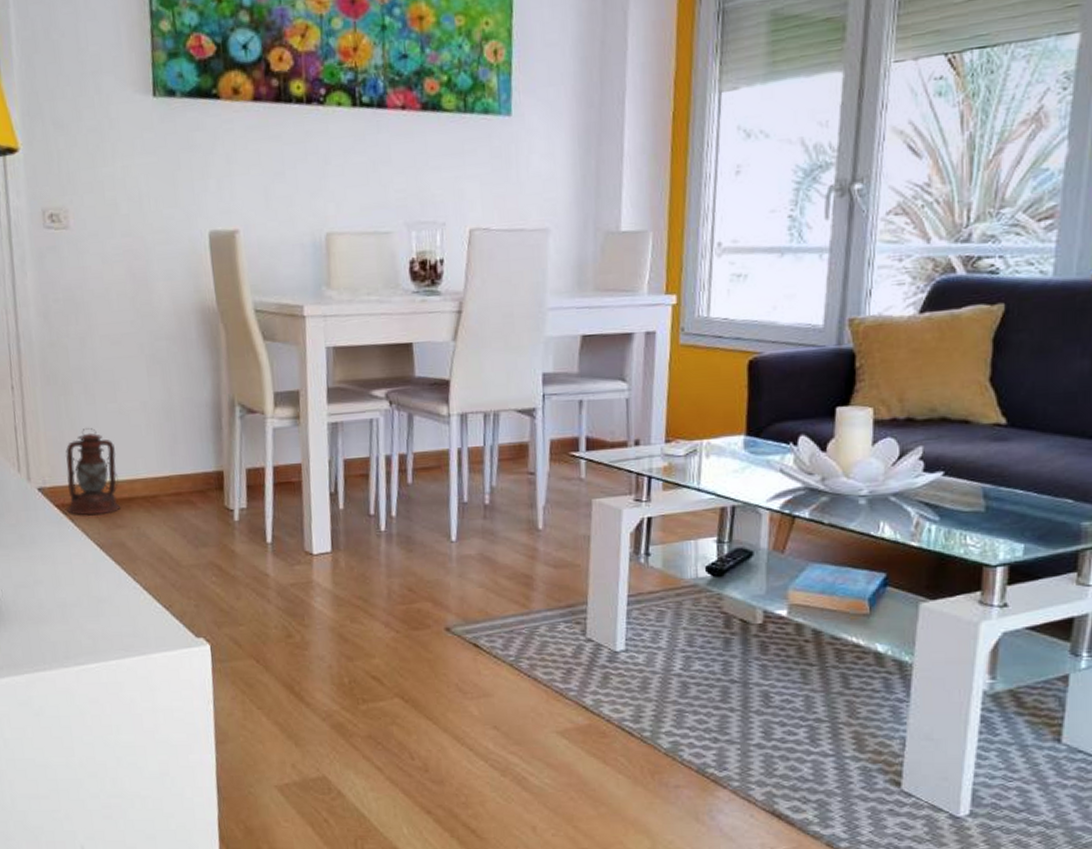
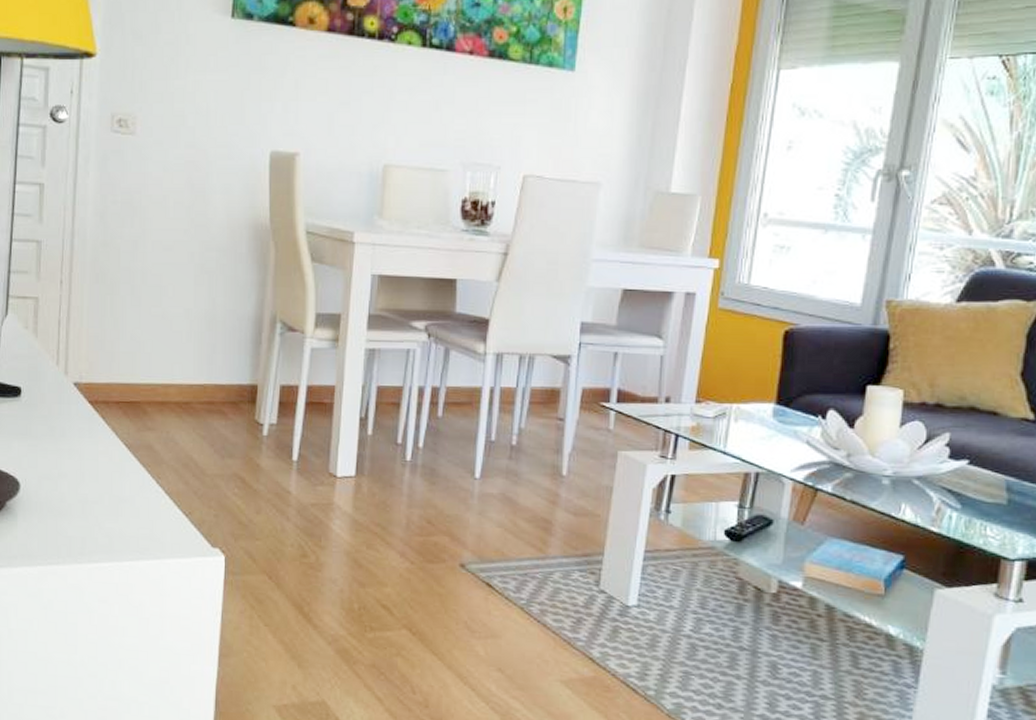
lantern: present [65,428,120,516] -> none [100,329,154,416]

